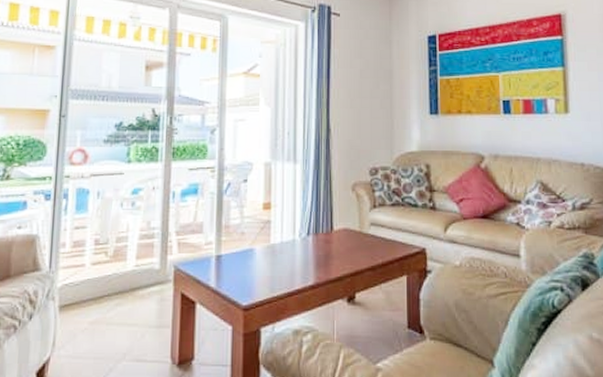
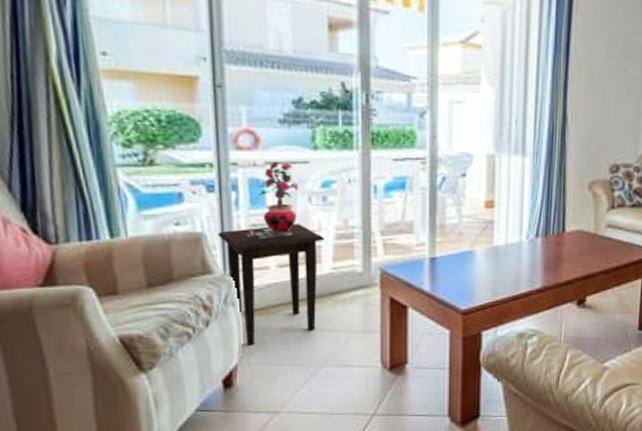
side table: none [49,226,131,338] -> present [218,224,325,345]
potted plant: none [83,173,114,235] -> present [258,161,299,234]

